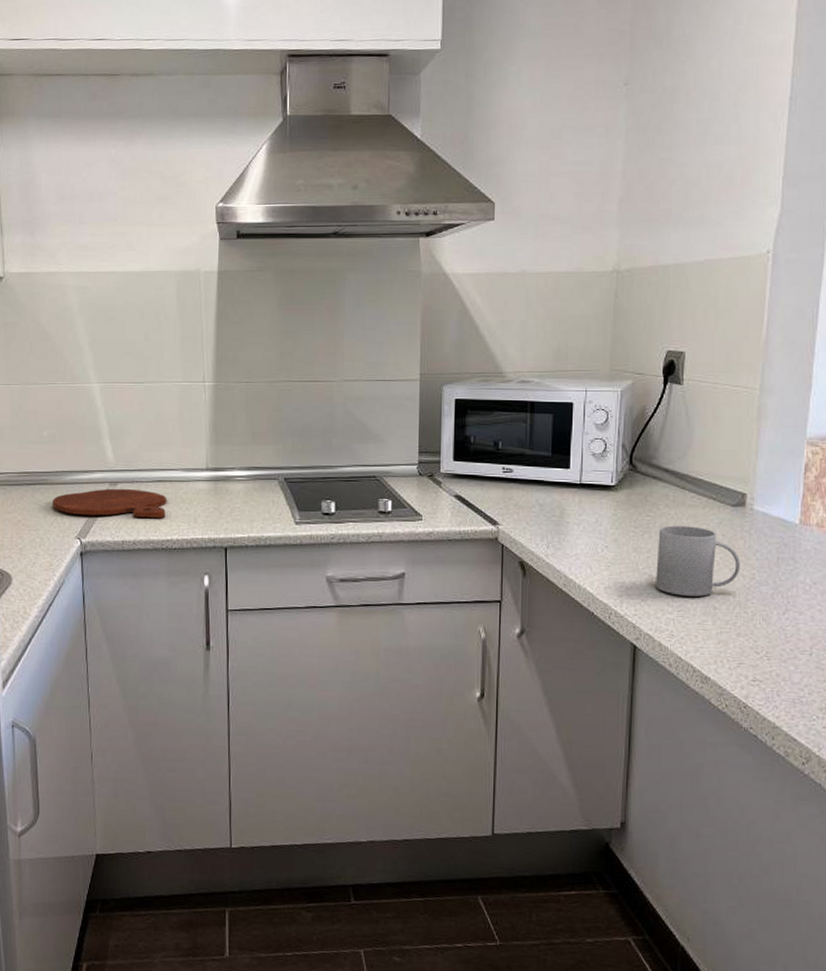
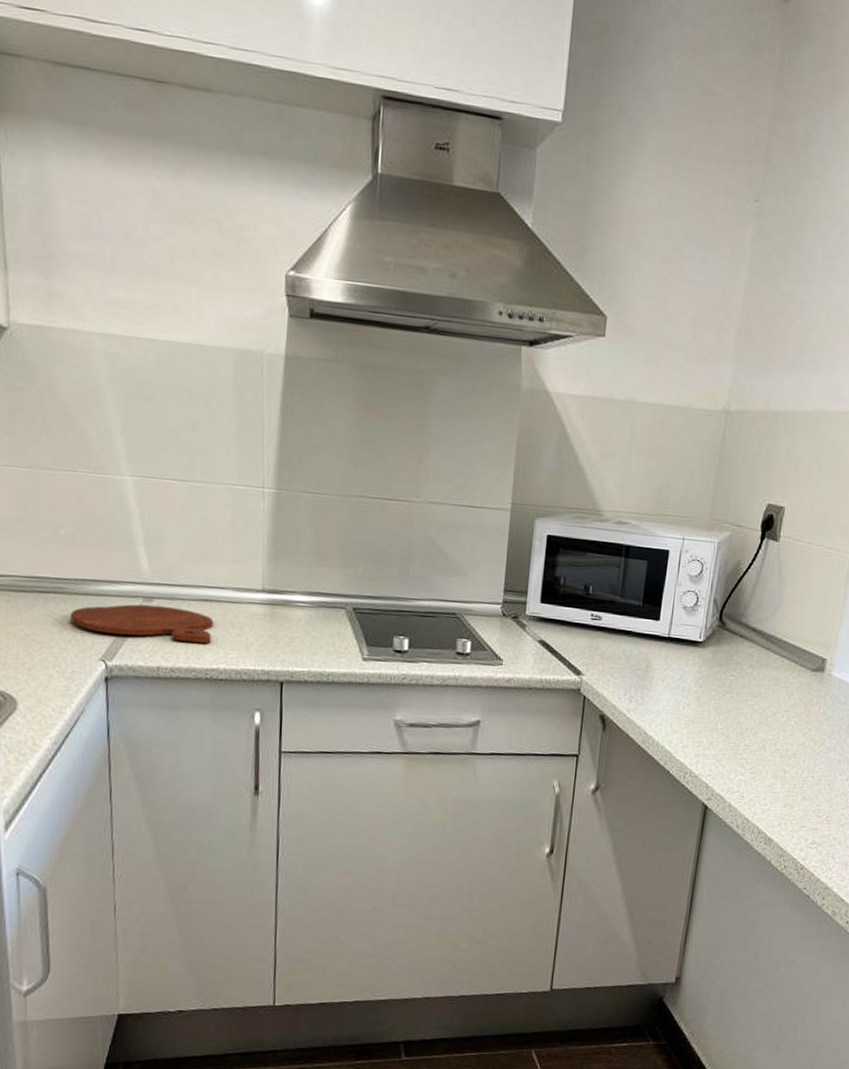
mug: present [655,525,740,597] -> none [732,686,814,760]

